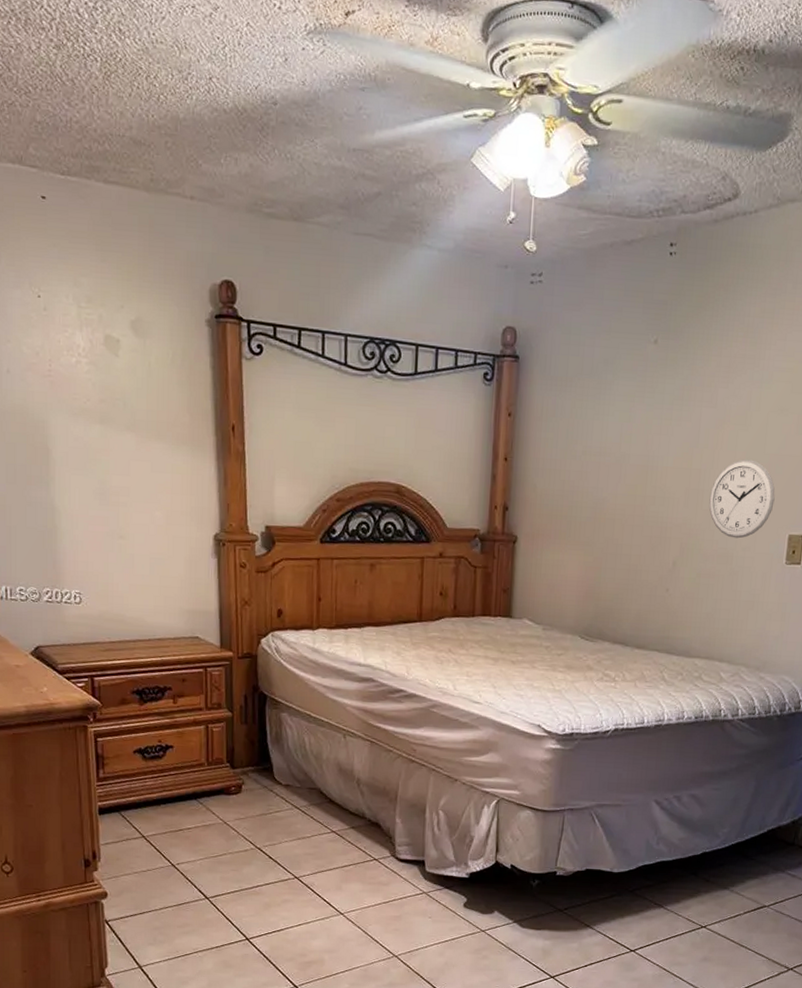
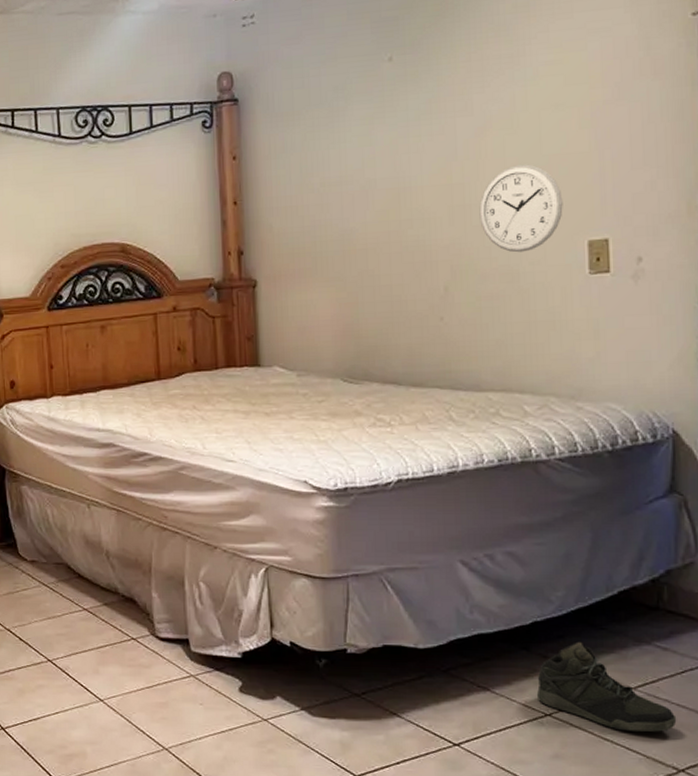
sneaker: none [697,869,794,941] -> present [536,641,677,733]

